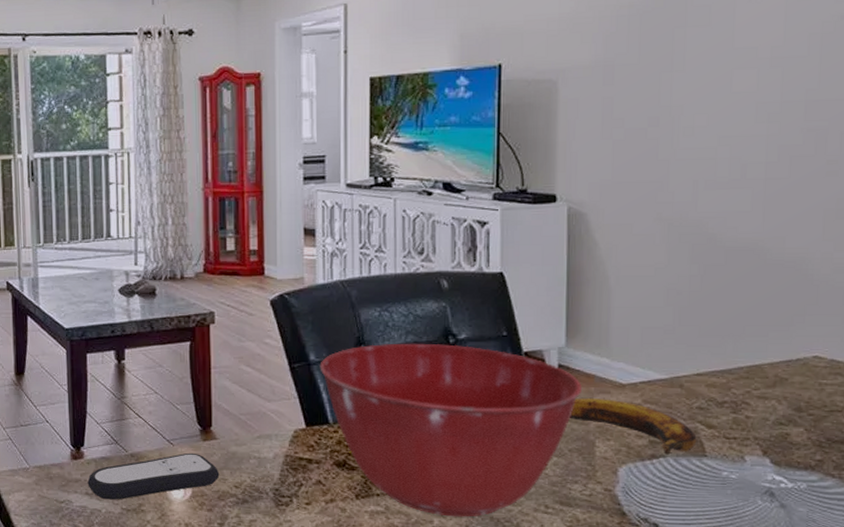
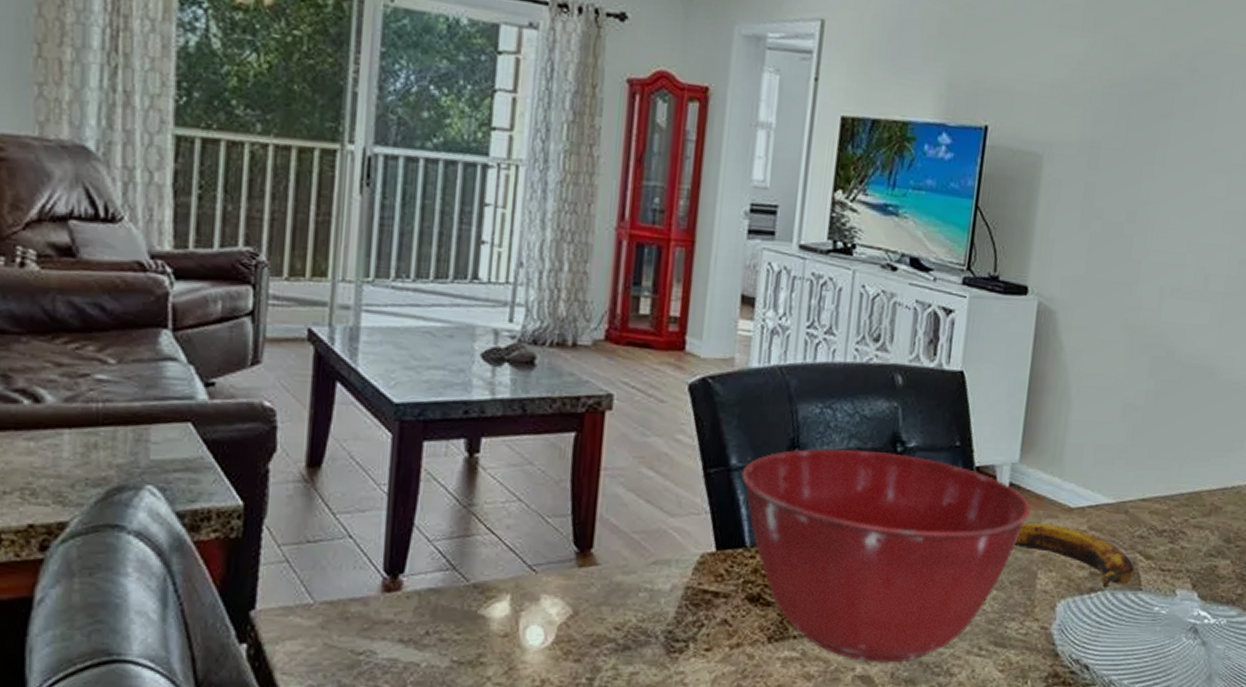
remote control: present [87,453,220,500] -> none [403,583,597,649]

